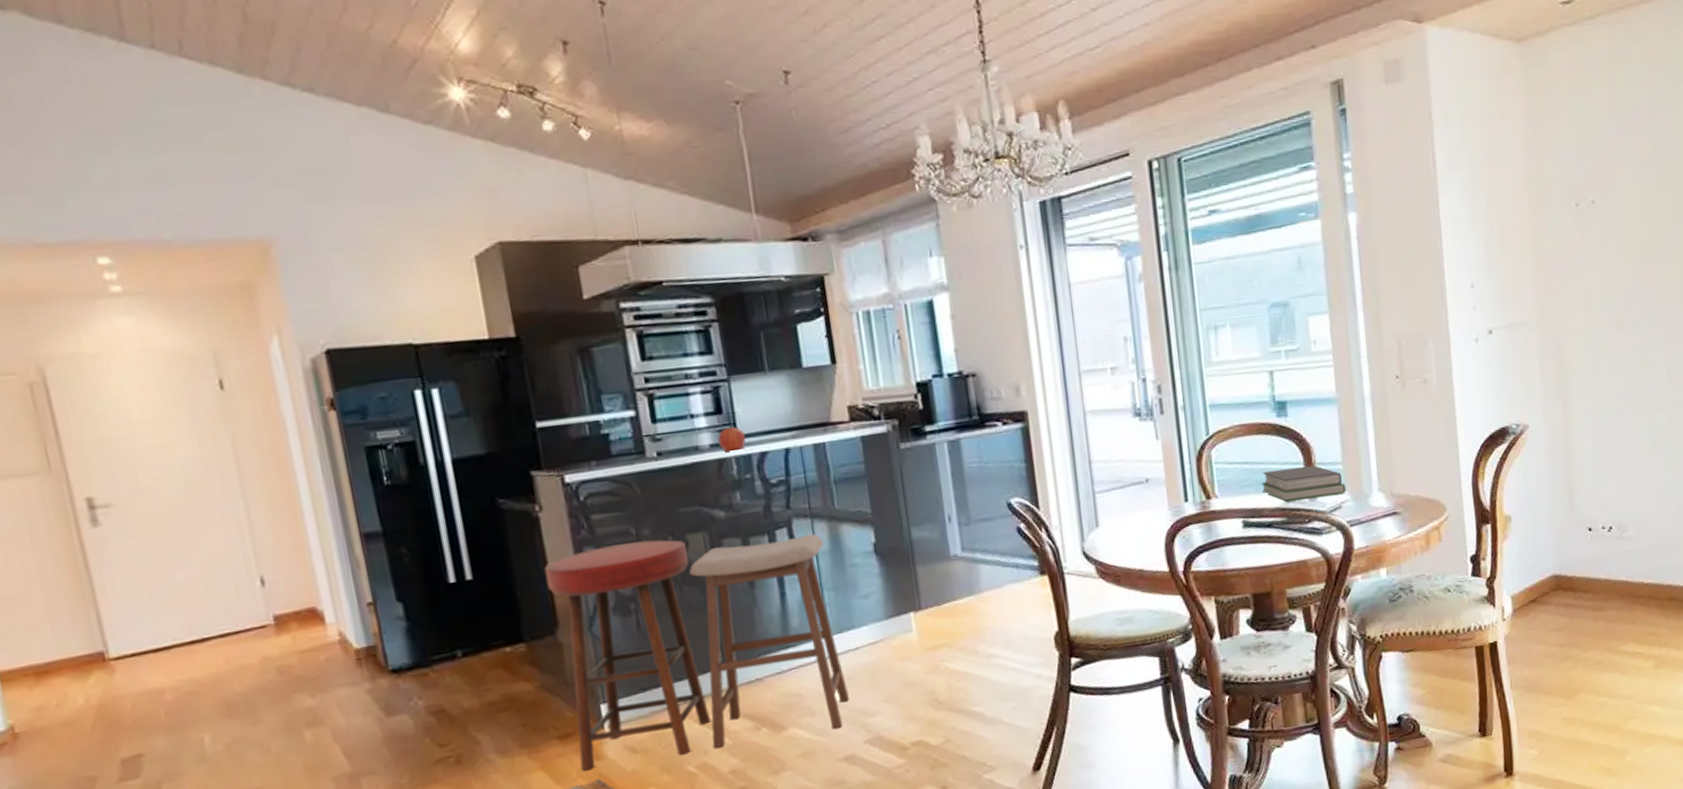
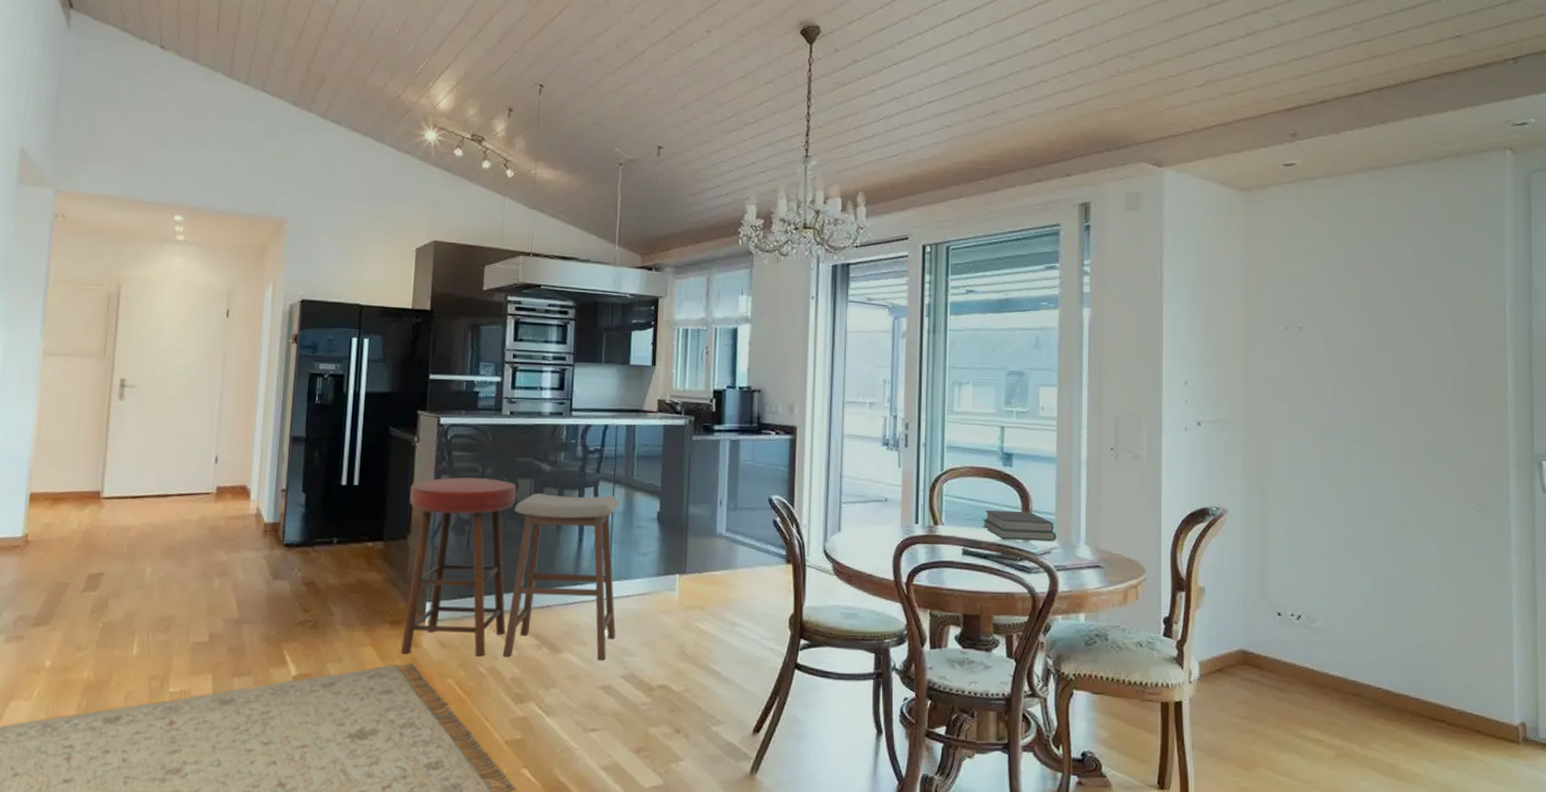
fruit: present [718,424,746,453] -> none [557,400,577,421]

